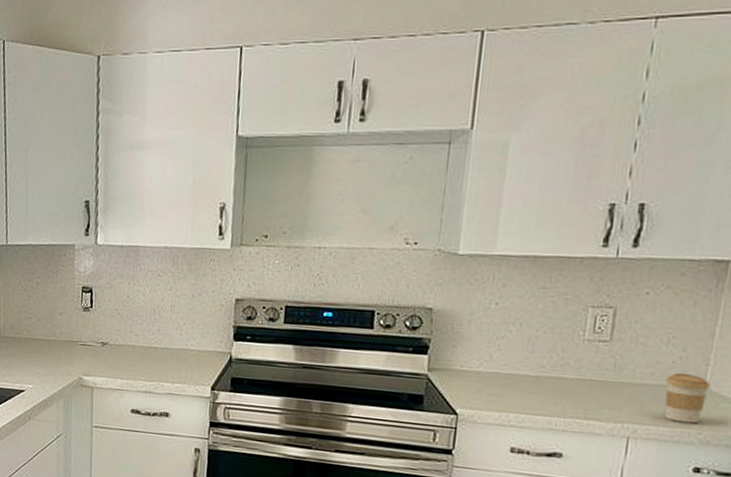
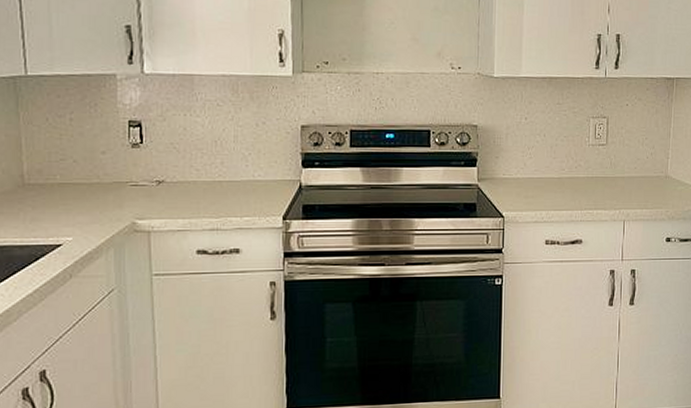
coffee cup: present [665,372,710,424] -> none [644,165,671,204]

